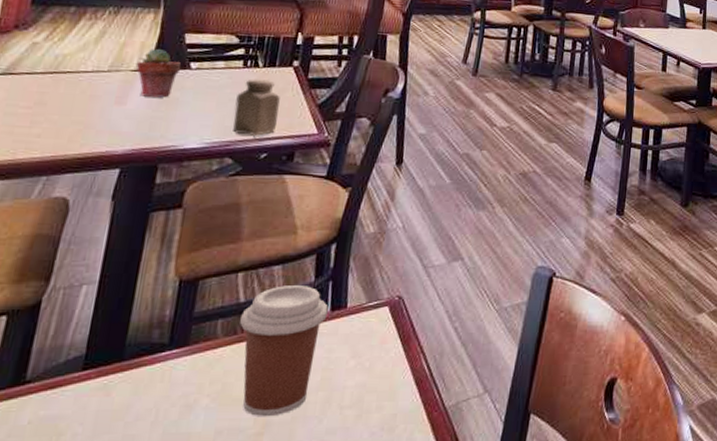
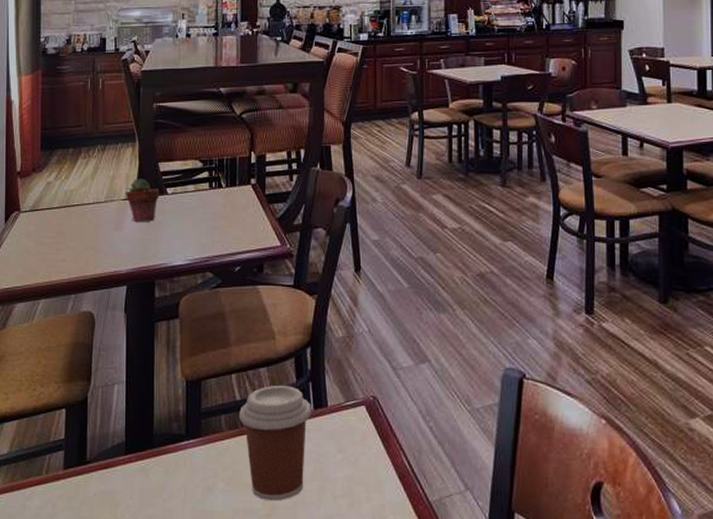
salt shaker: present [233,79,280,136] -> none [208,199,245,251]

